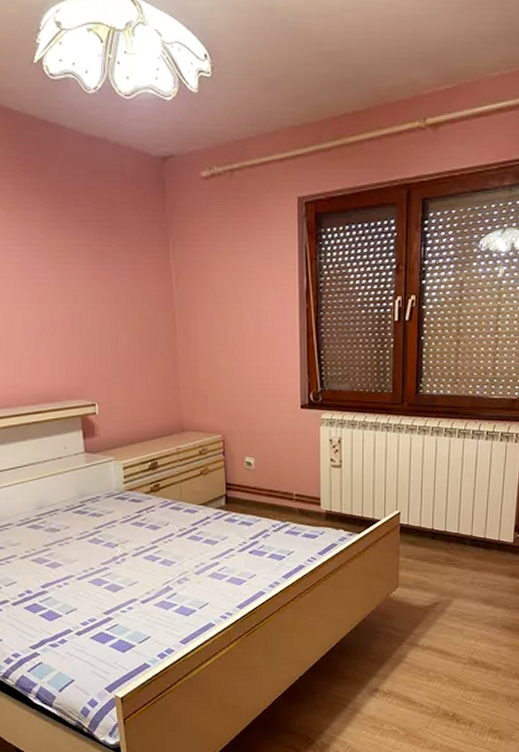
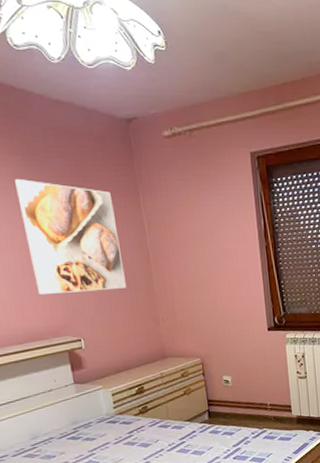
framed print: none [40,224,147,352] -> present [15,179,126,294]

